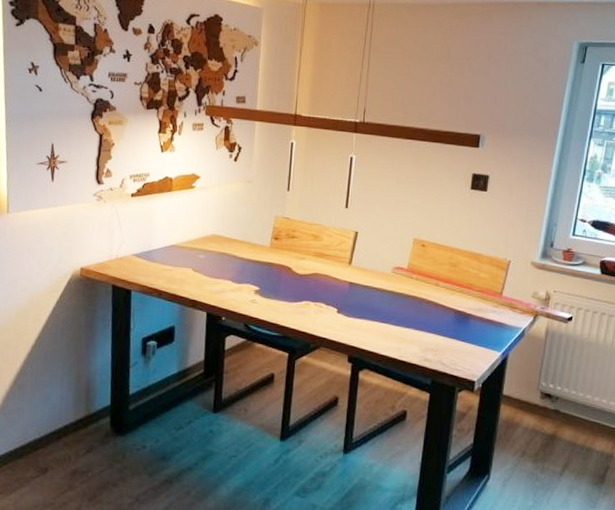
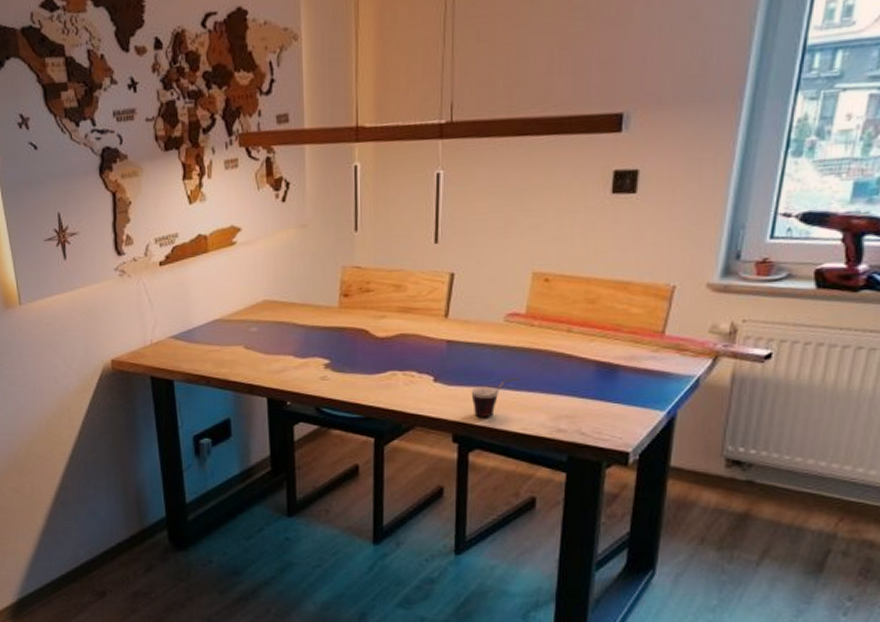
cup: none [364,316,401,345] -> present [471,377,521,417]

